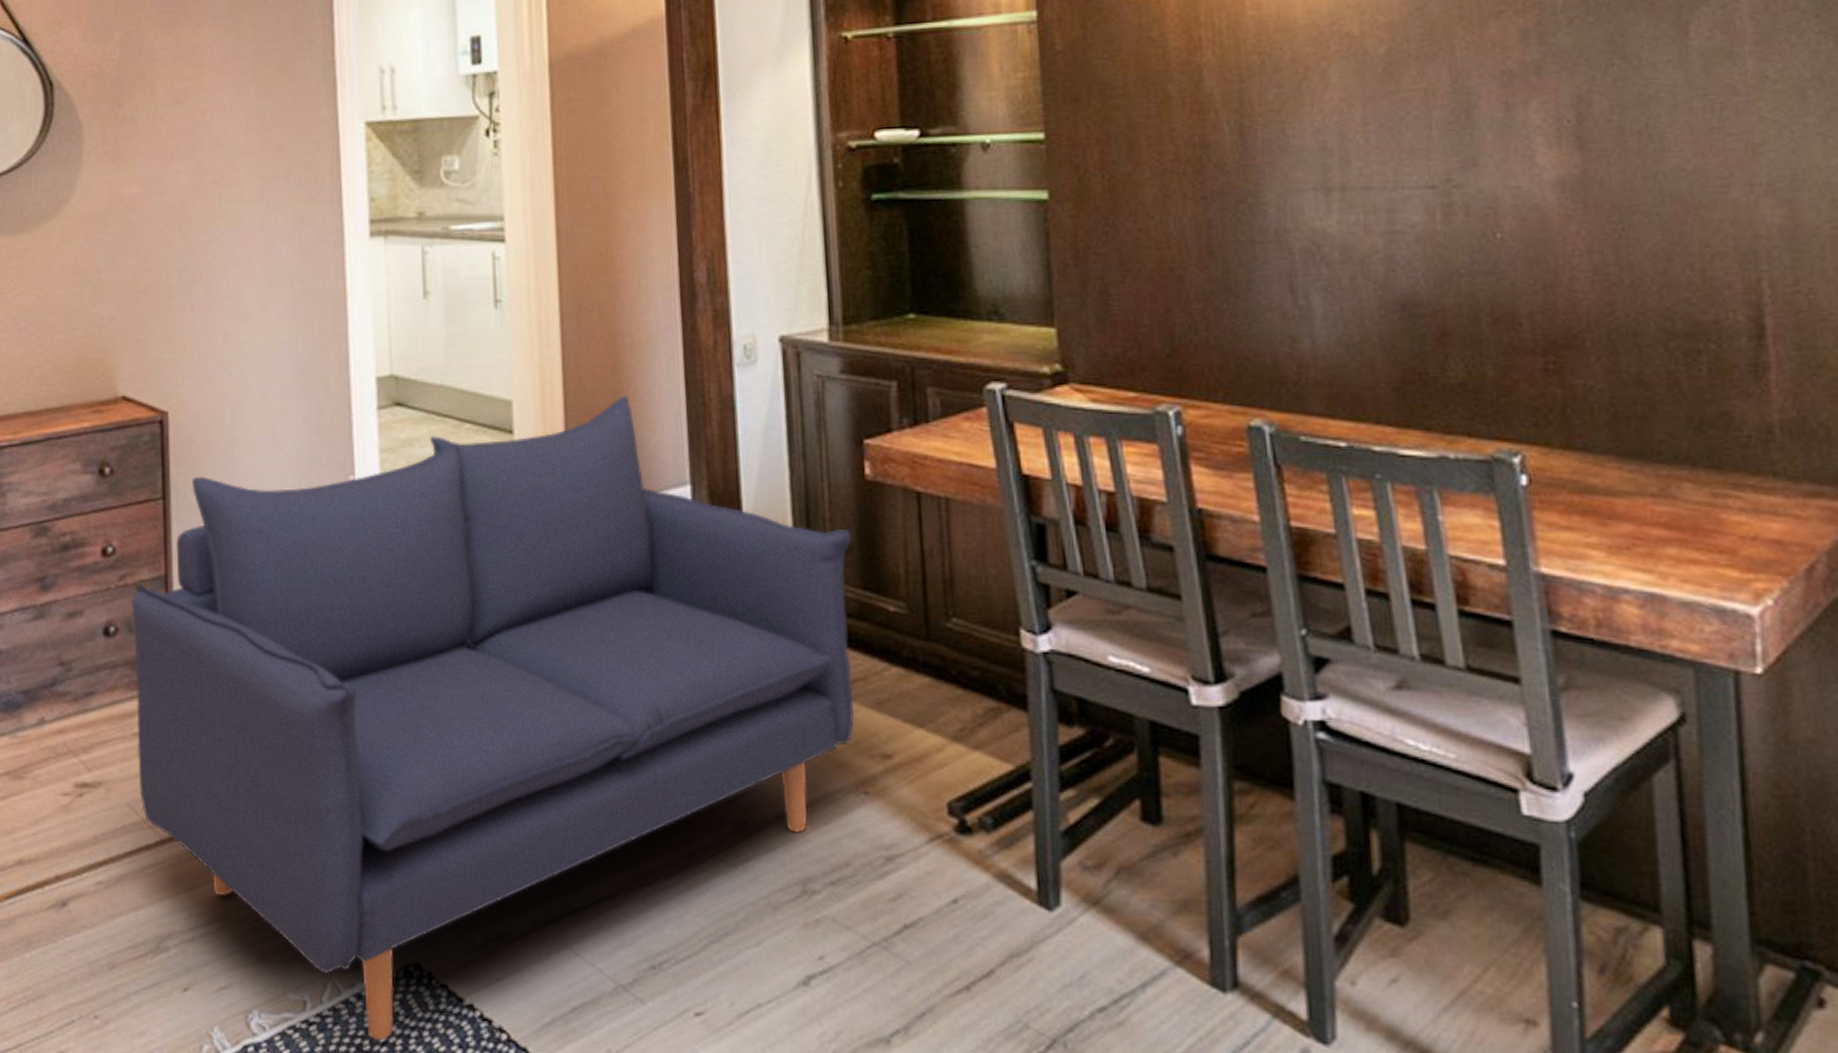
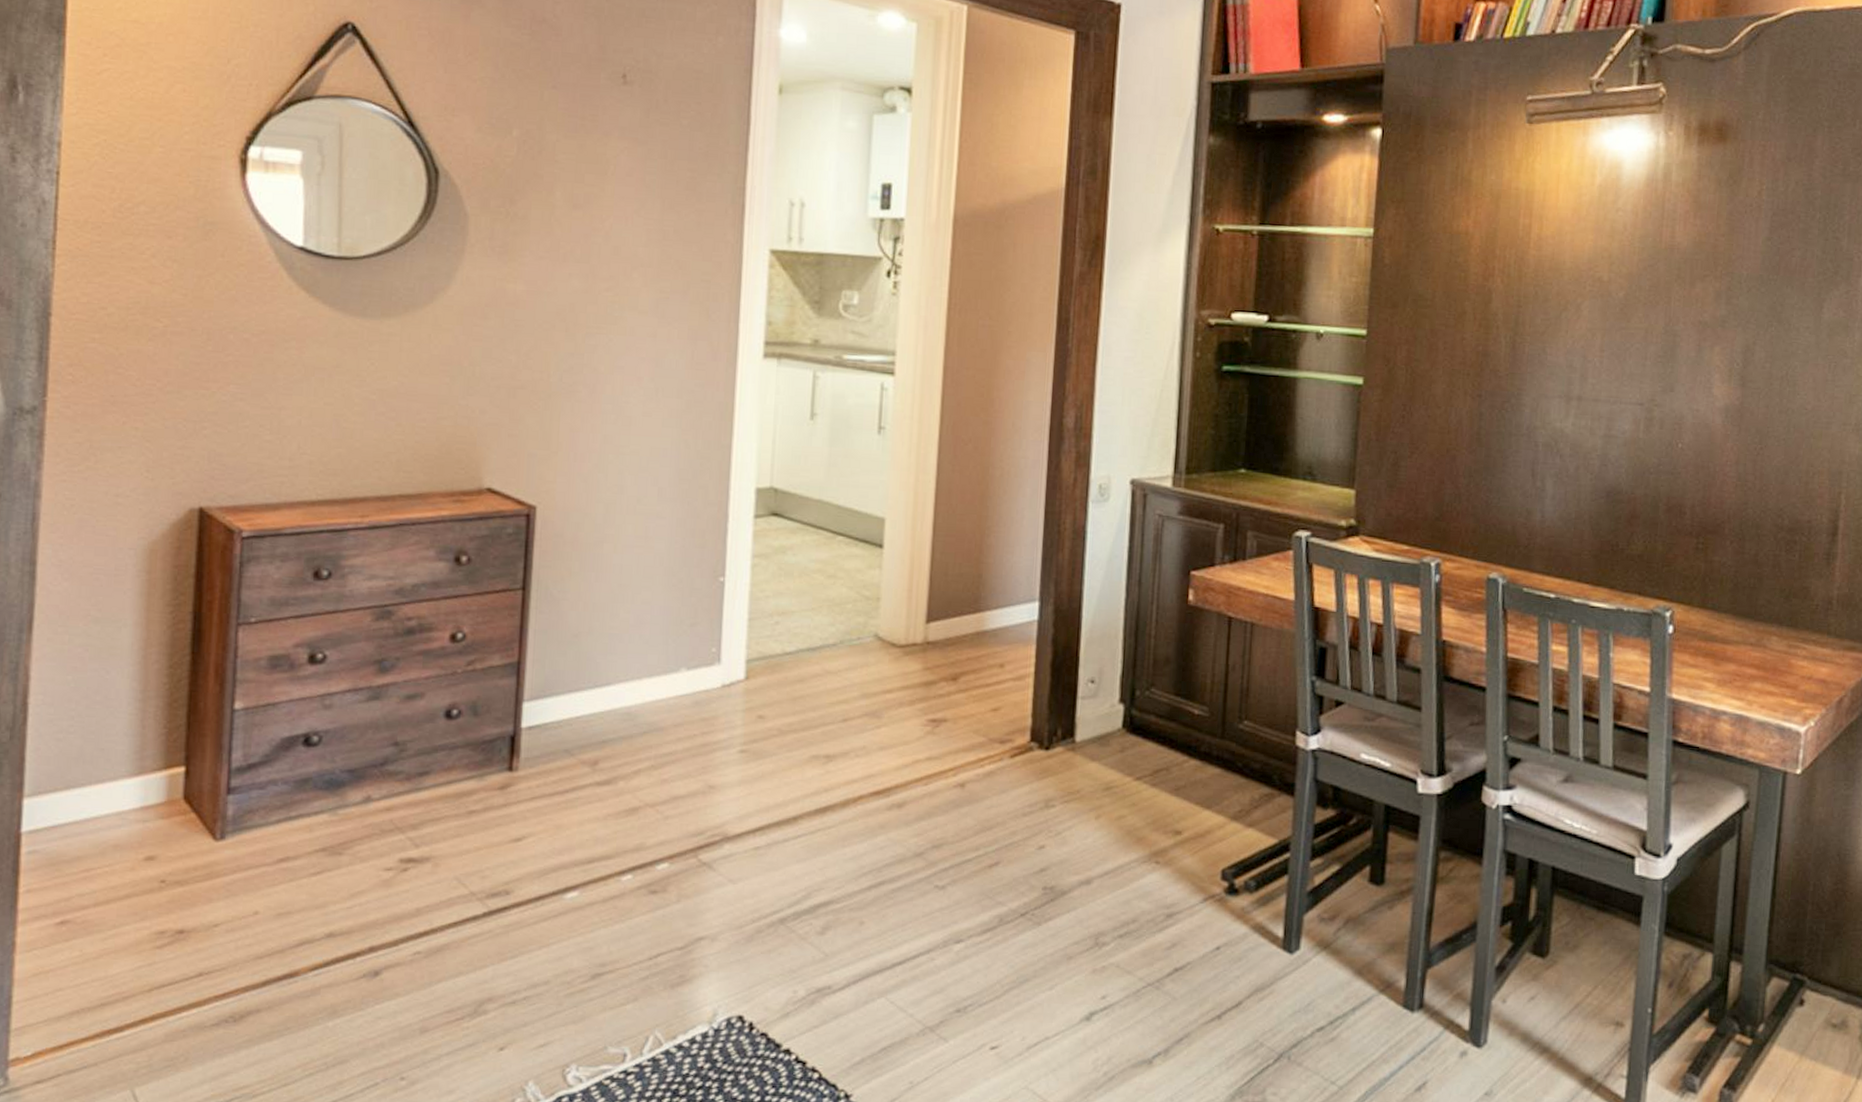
sofa: present [131,395,855,1041] -> none [470,520,1171,1086]

